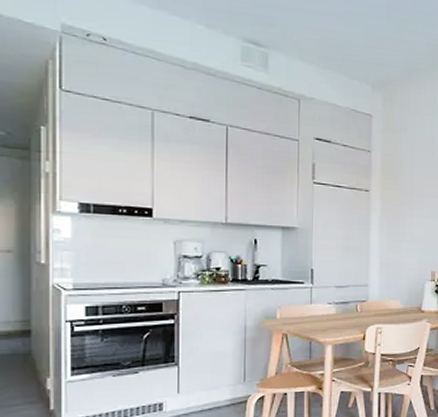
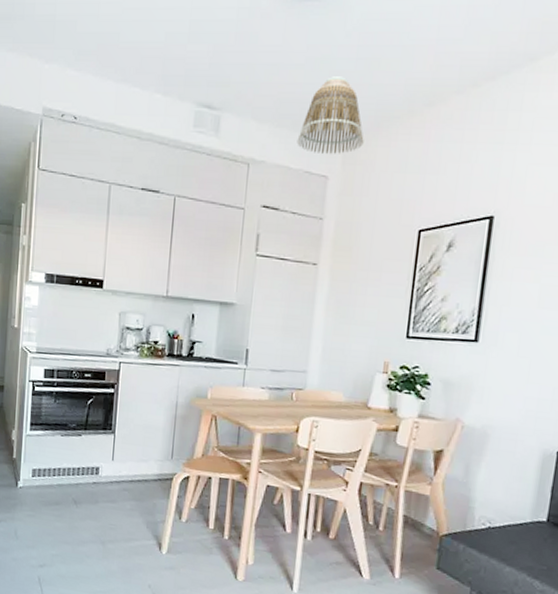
lamp shade: none [342,29,399,97] -> present [297,76,364,154]

